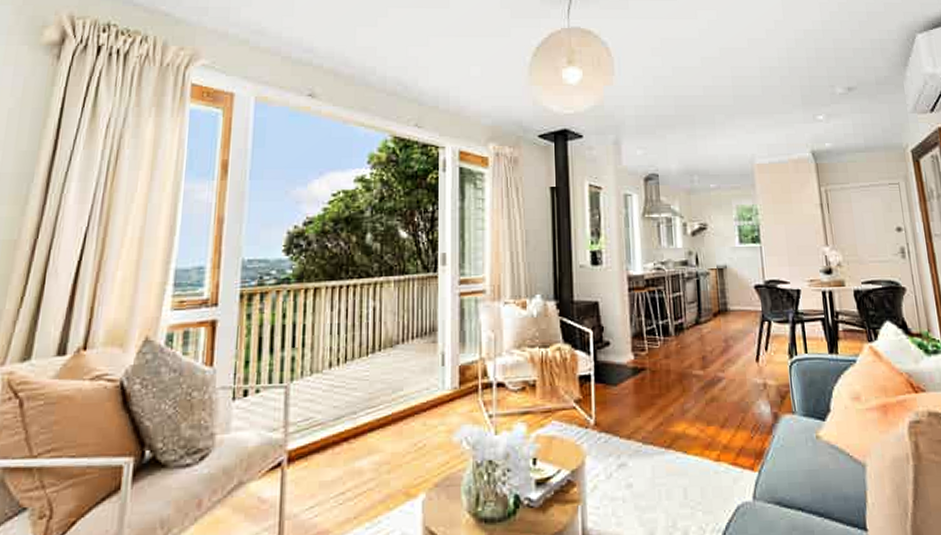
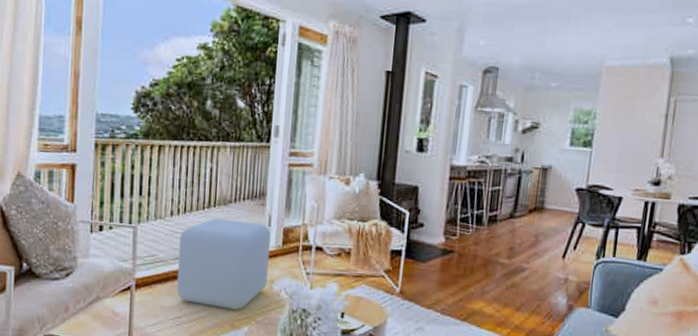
cube: none [338,363,445,474] -> present [176,218,271,310]

